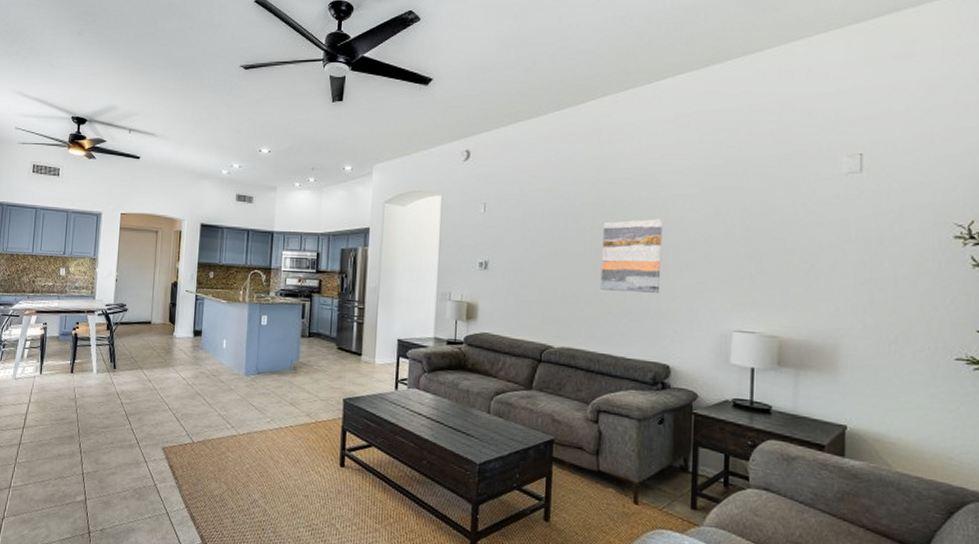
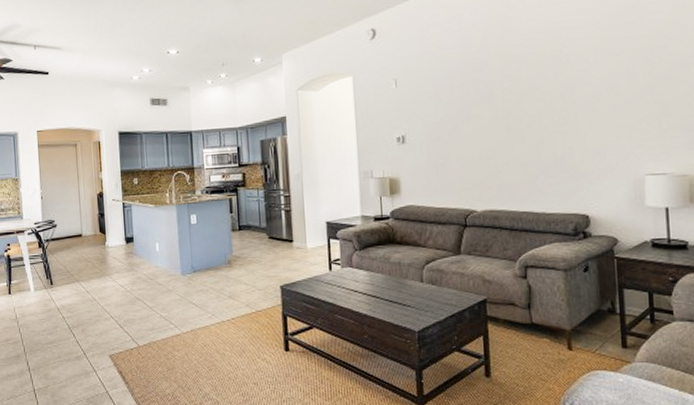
wall art: present [600,218,663,294] -> none [511,74,573,150]

